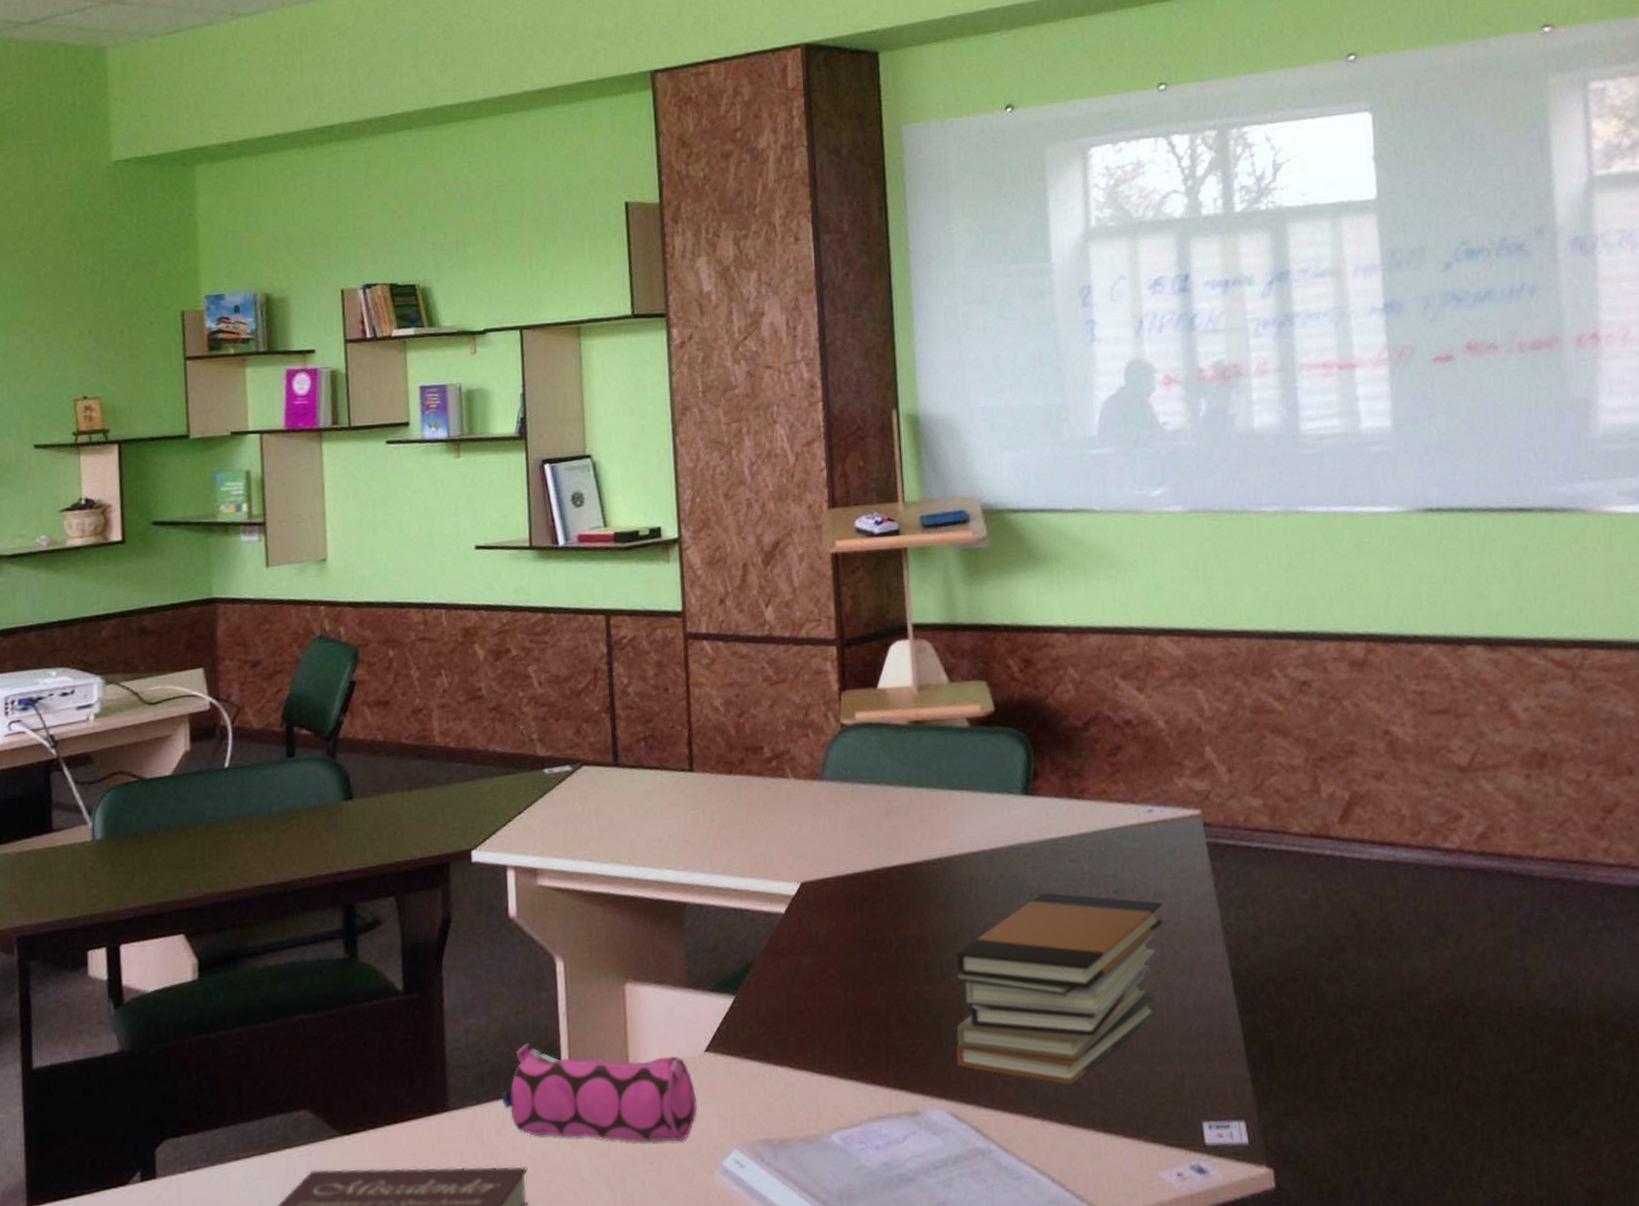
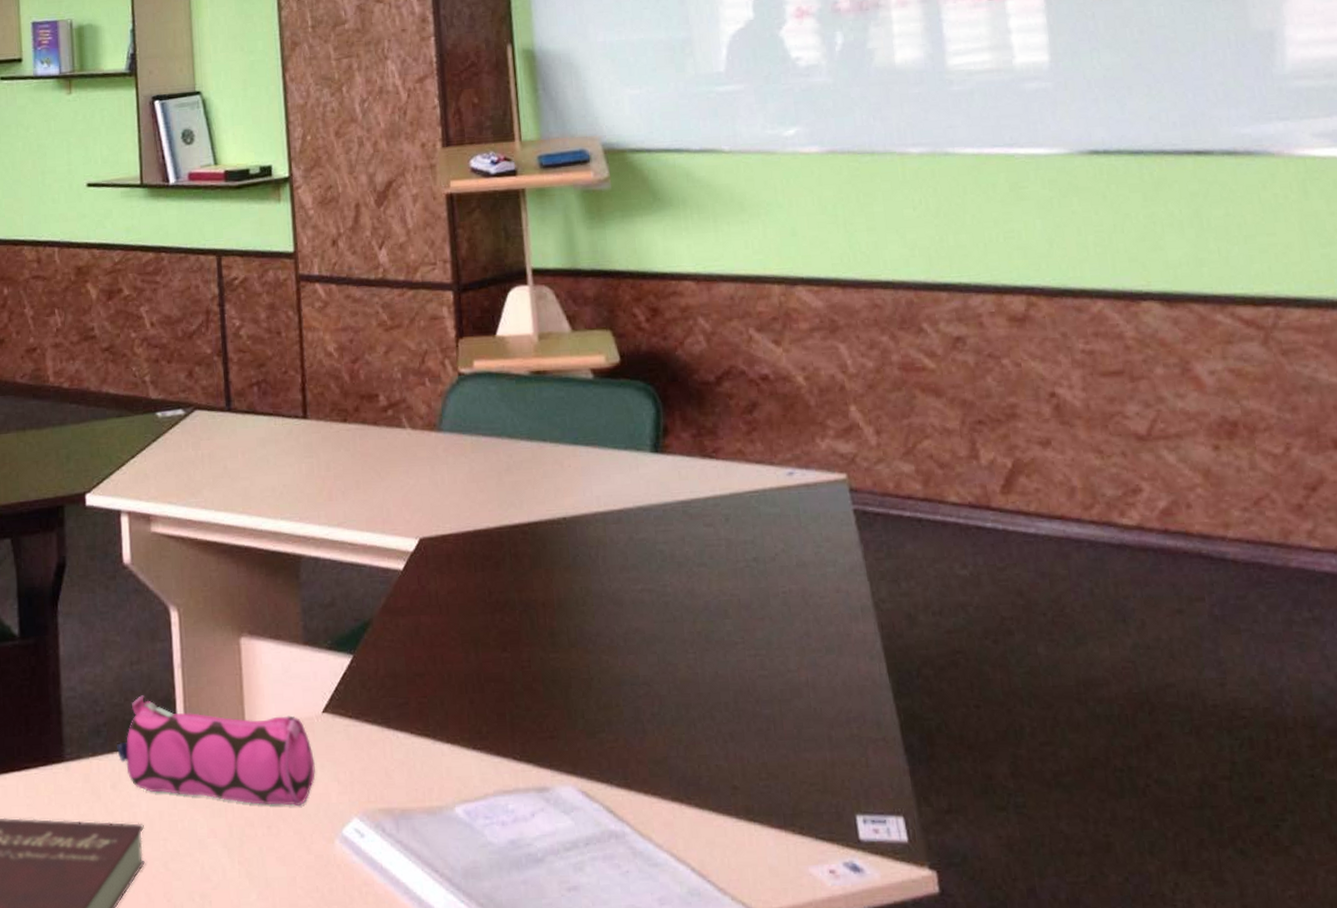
book stack: present [951,892,1164,1084] -> none [579,557,808,766]

